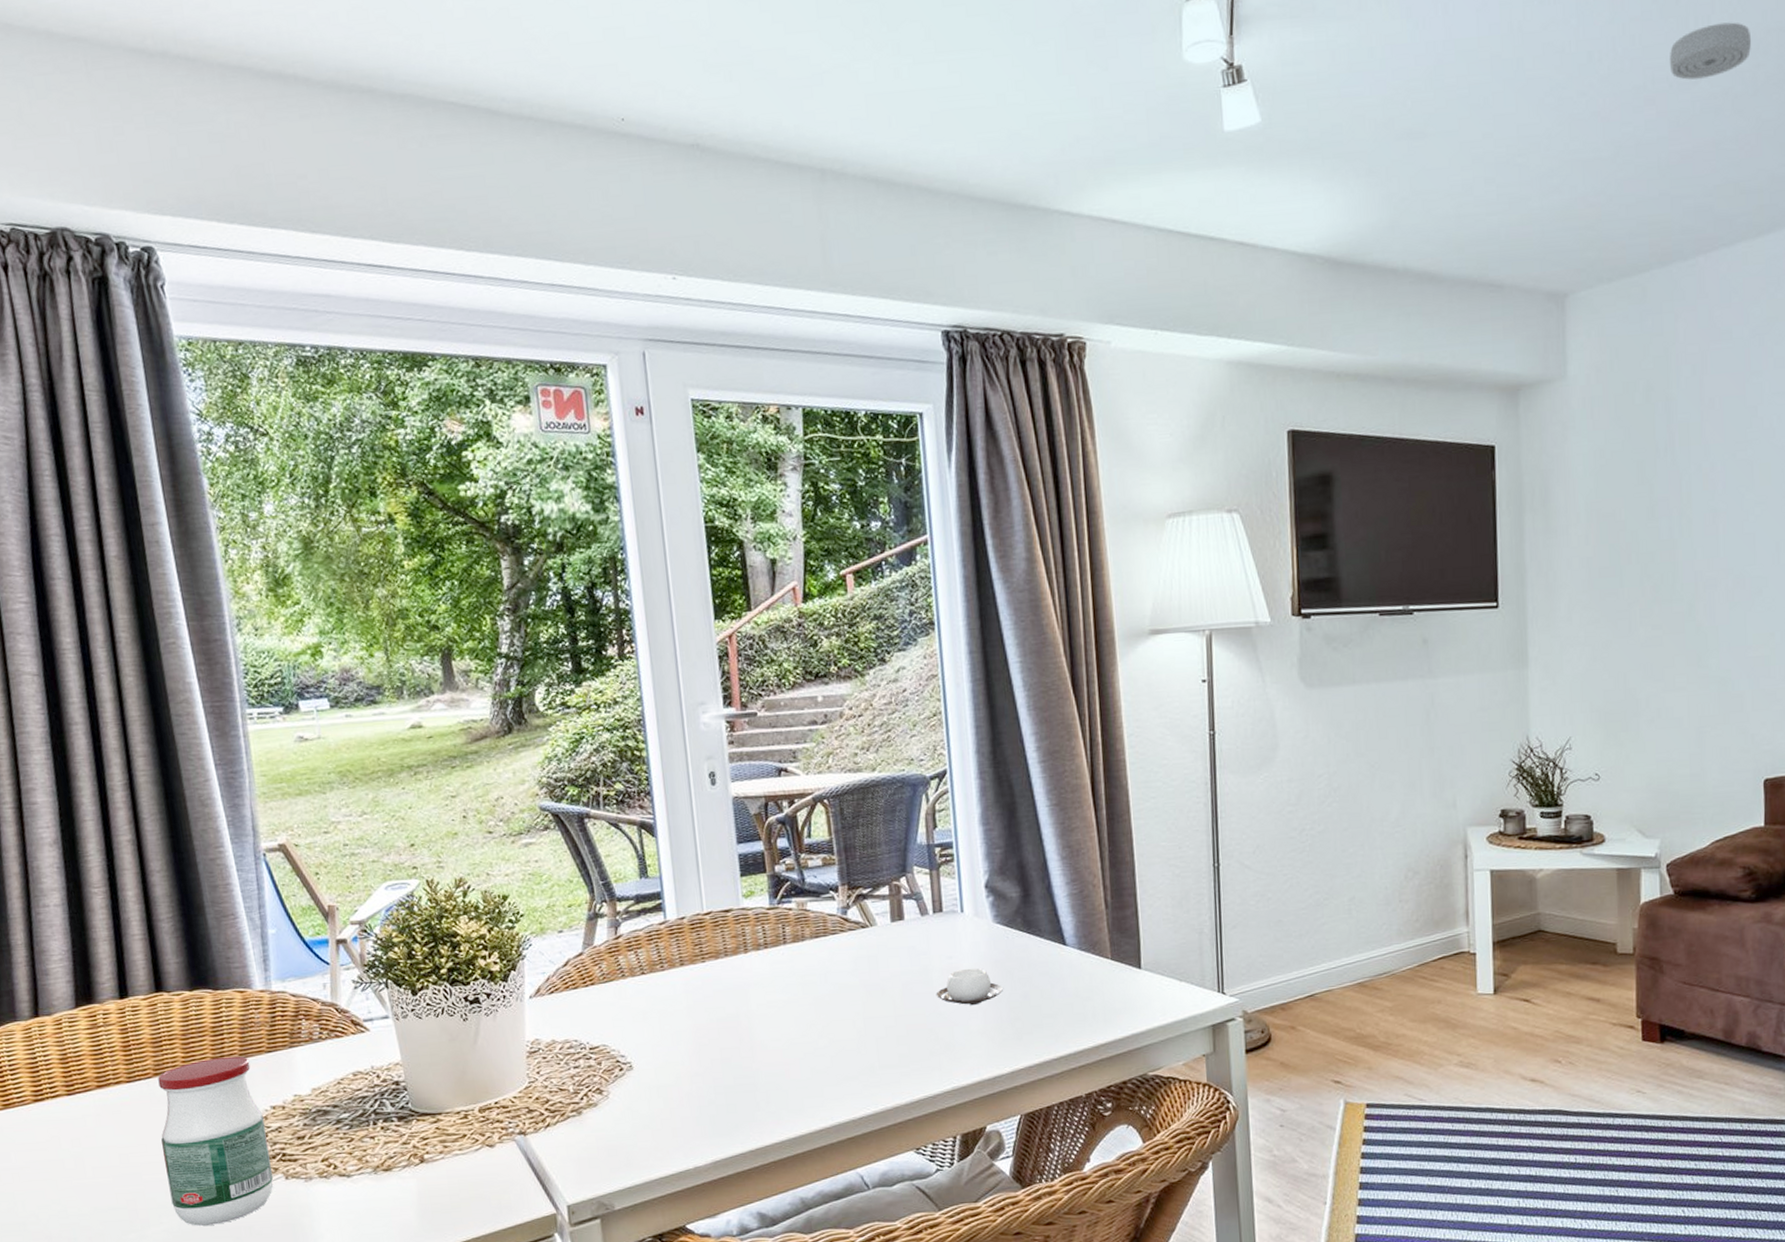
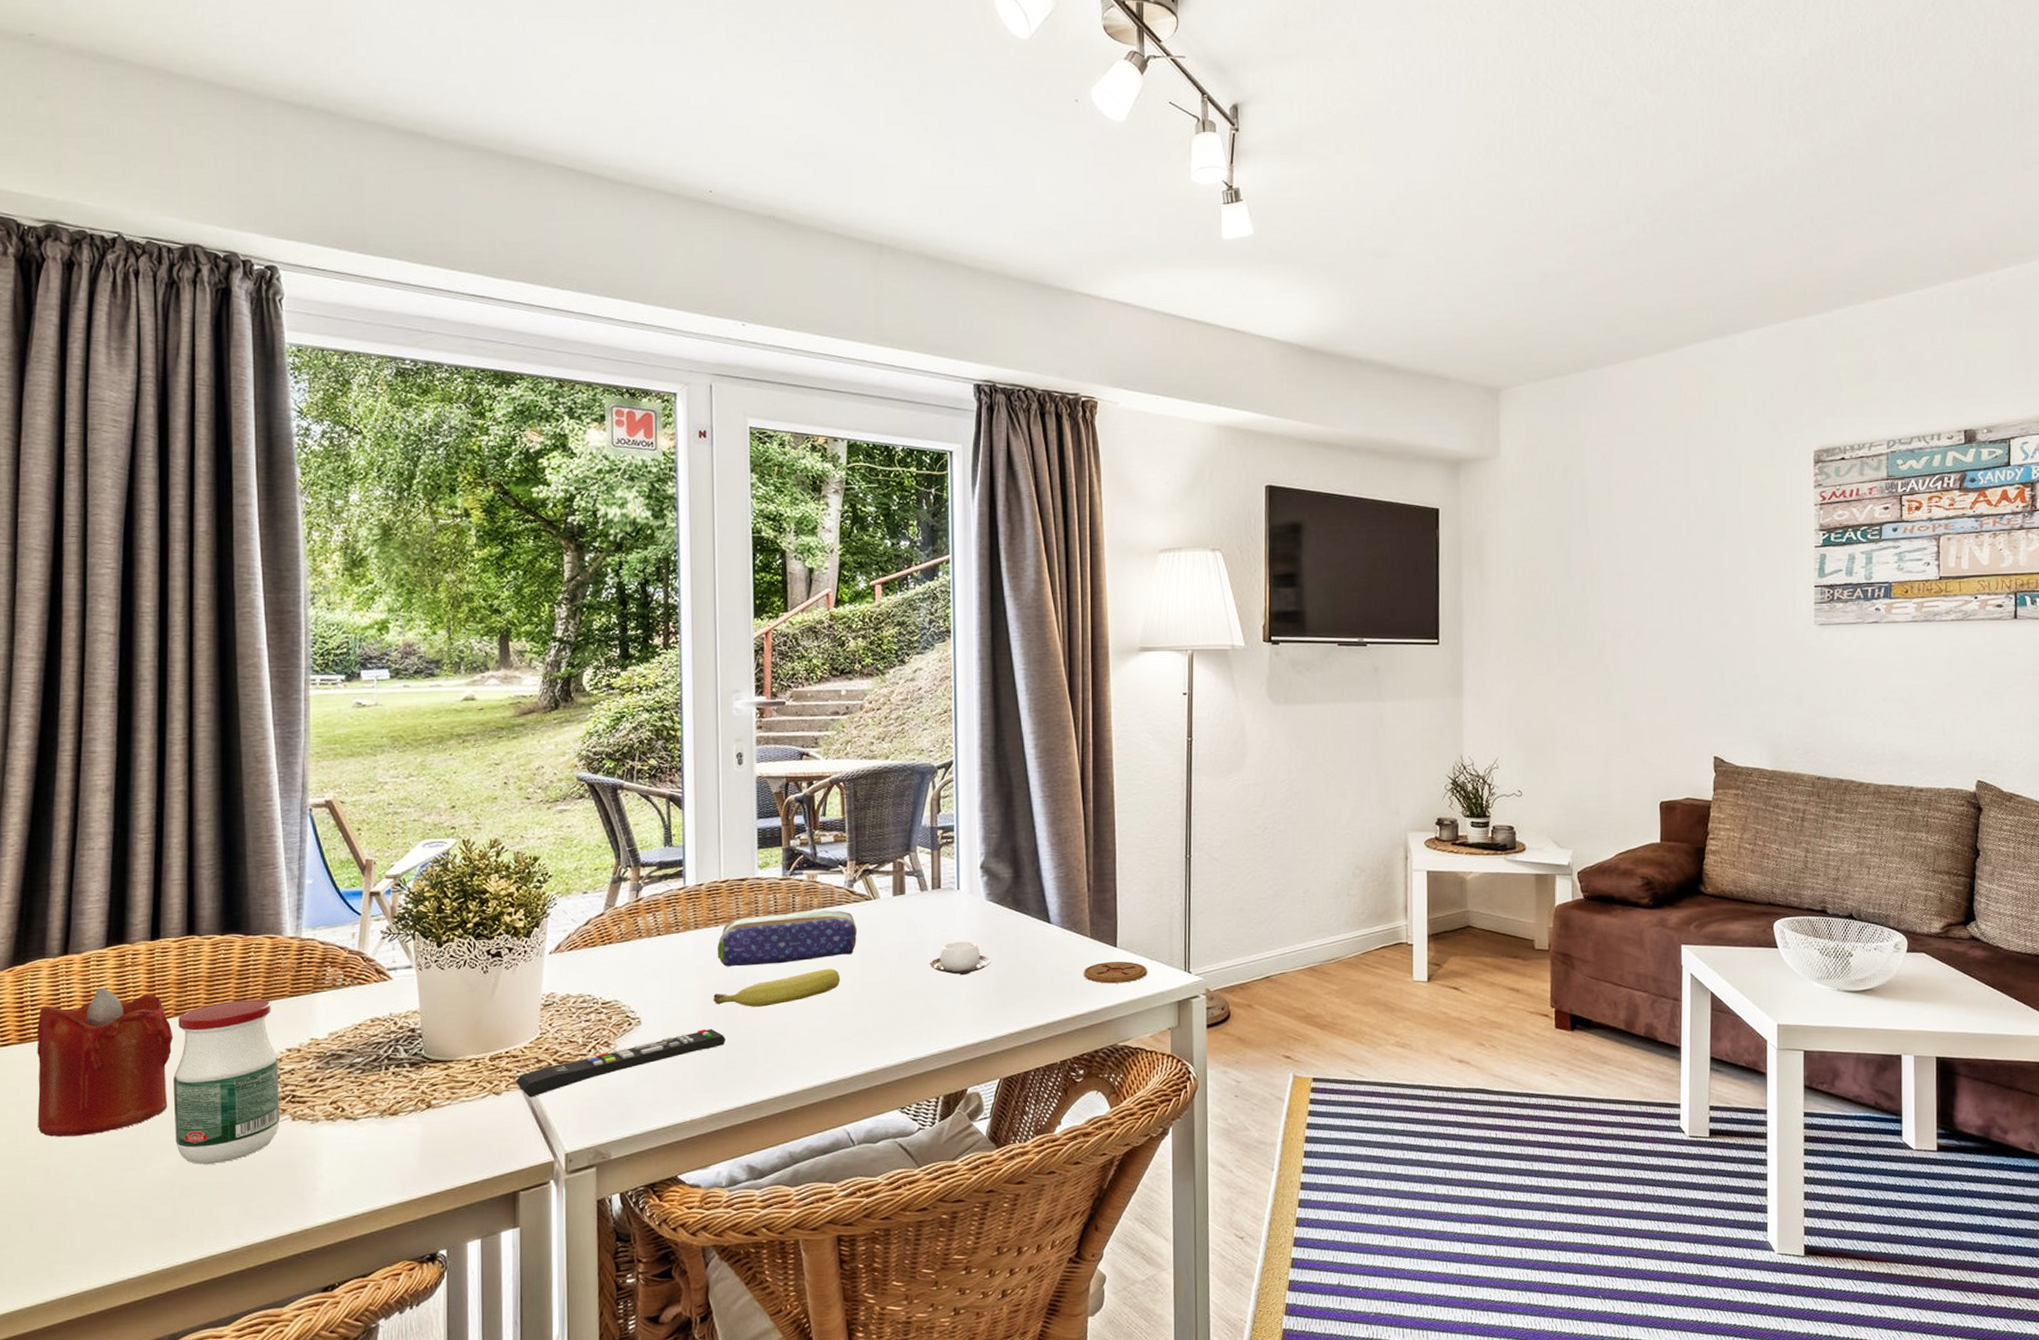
candle: none [19,1049,160,1202] -> present [36,987,174,1137]
remote control: none [508,1072,724,1149] -> present [516,1029,725,1098]
pencil case: none [706,940,856,1005] -> present [717,910,857,967]
fruit: none [706,1003,842,1047] -> present [713,968,841,1007]
coaster: none [1106,984,1177,1009] -> present [1084,961,1147,984]
smoke detector: present [1670,22,1752,80] -> none [1586,185,1651,227]

